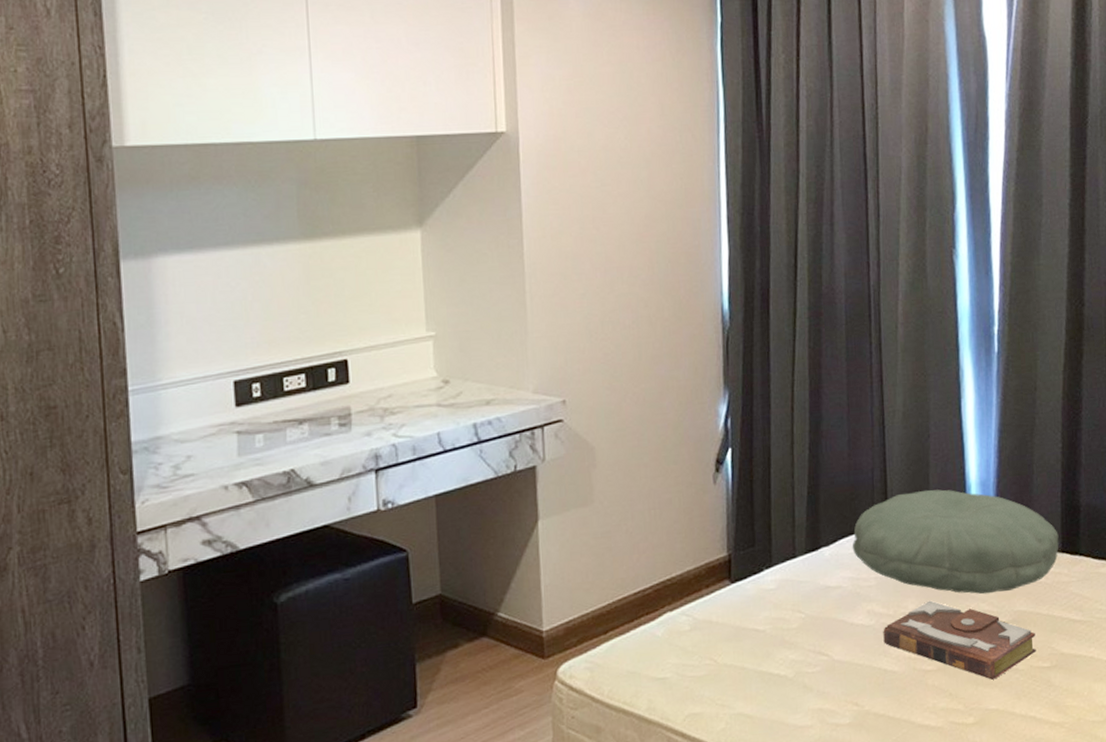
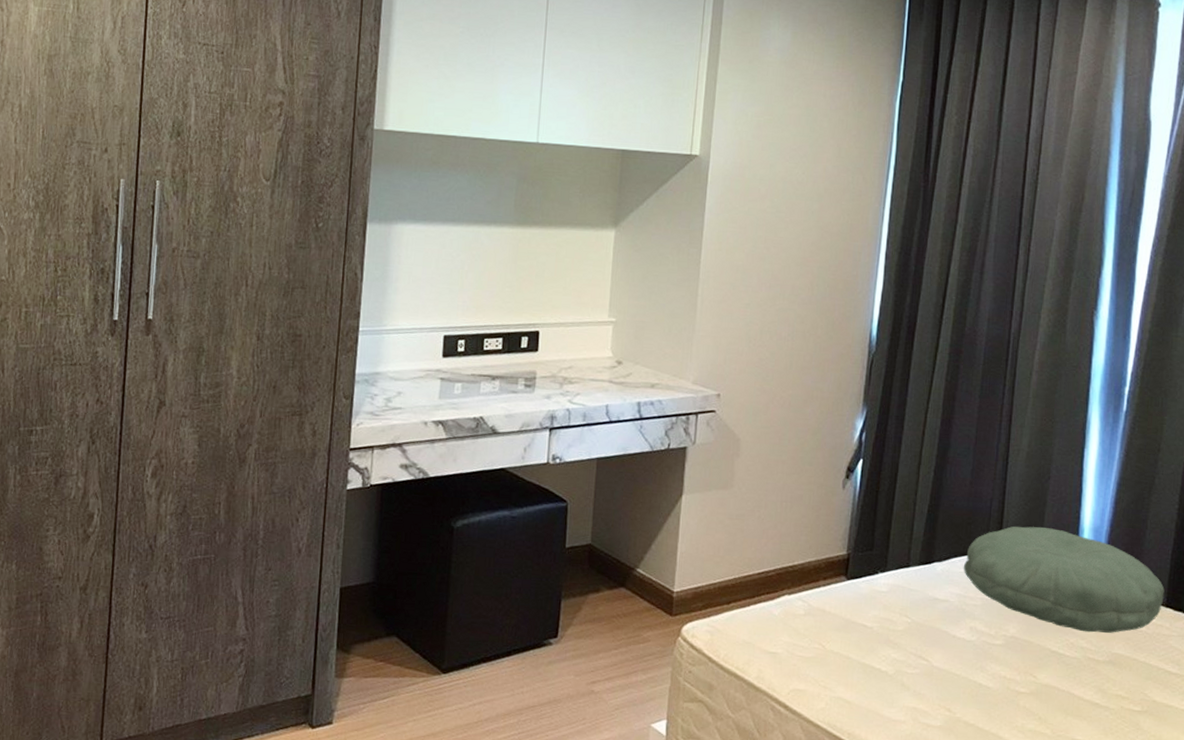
book: present [883,600,1036,680] -> none [982,628,1130,713]

